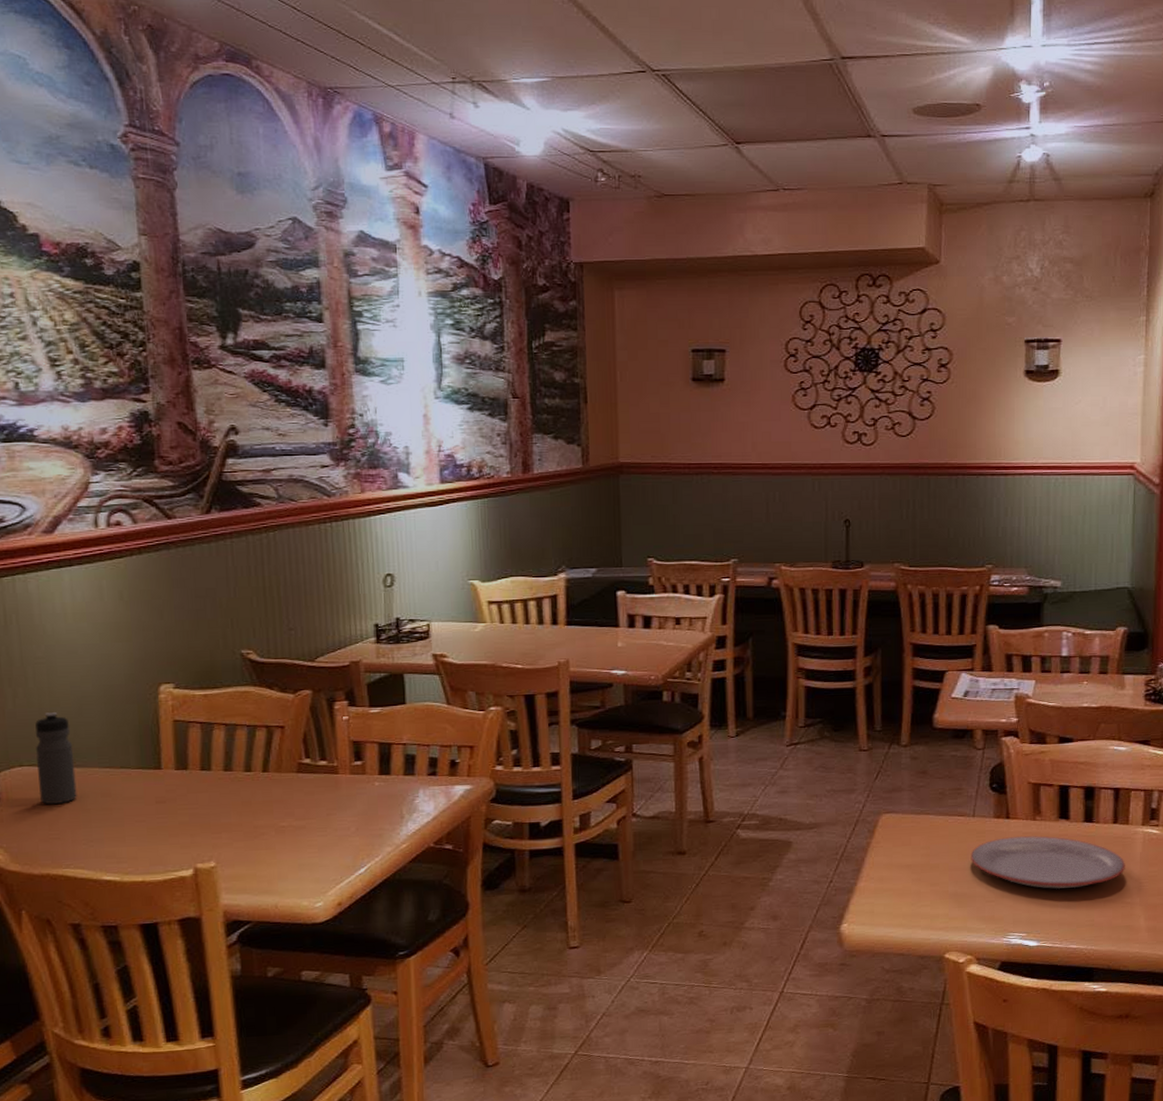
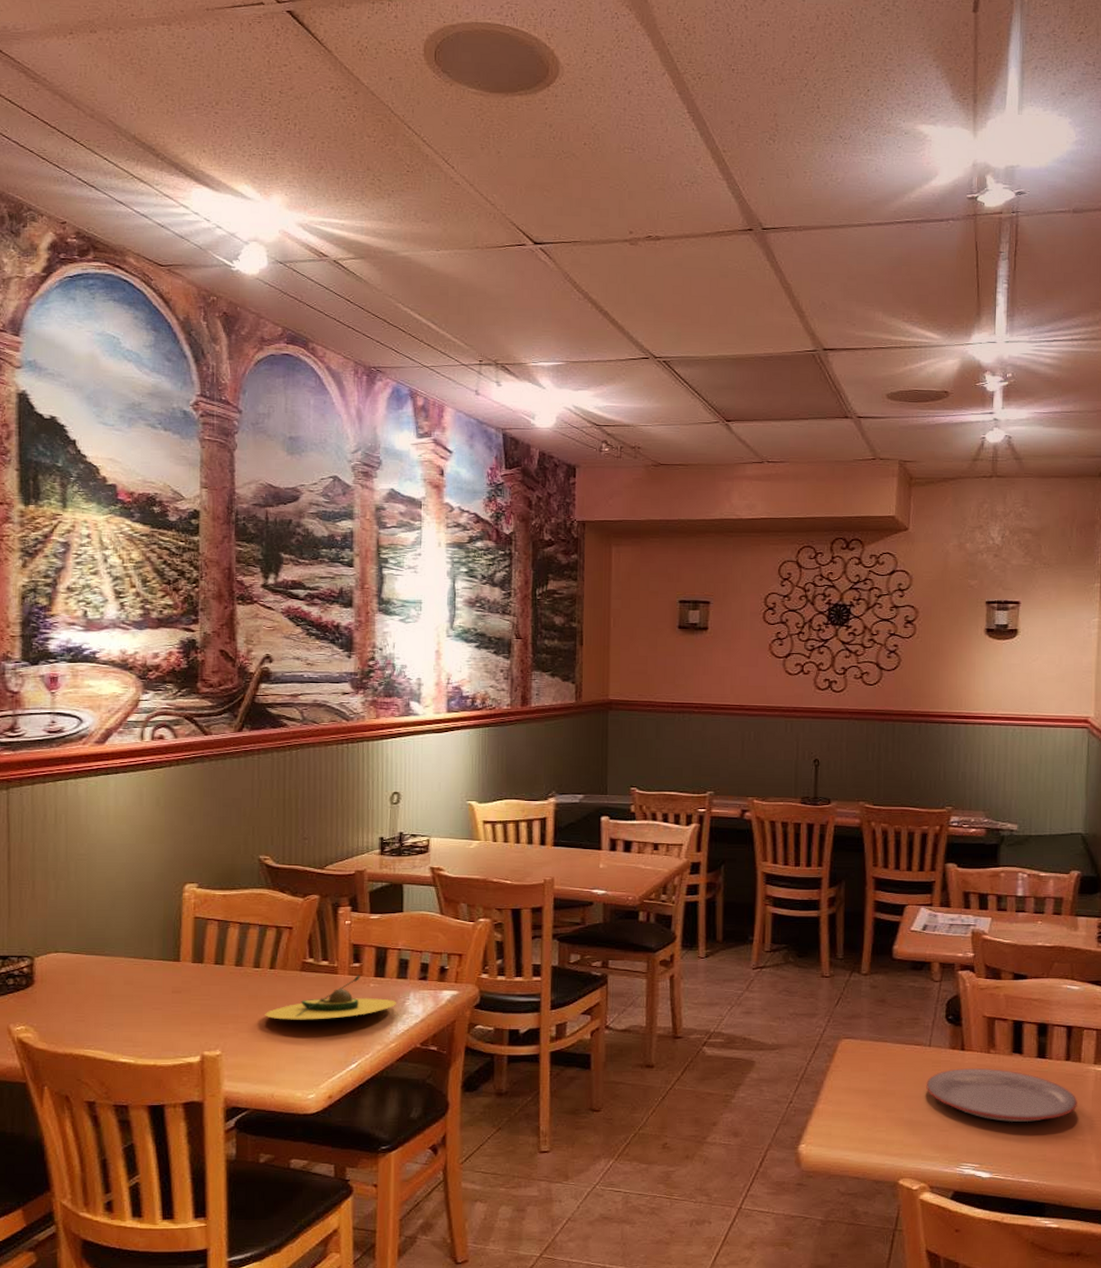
water bottle: present [35,712,77,804] -> none [70,905,104,988]
avocado: none [261,773,405,826] -> present [265,975,396,1020]

